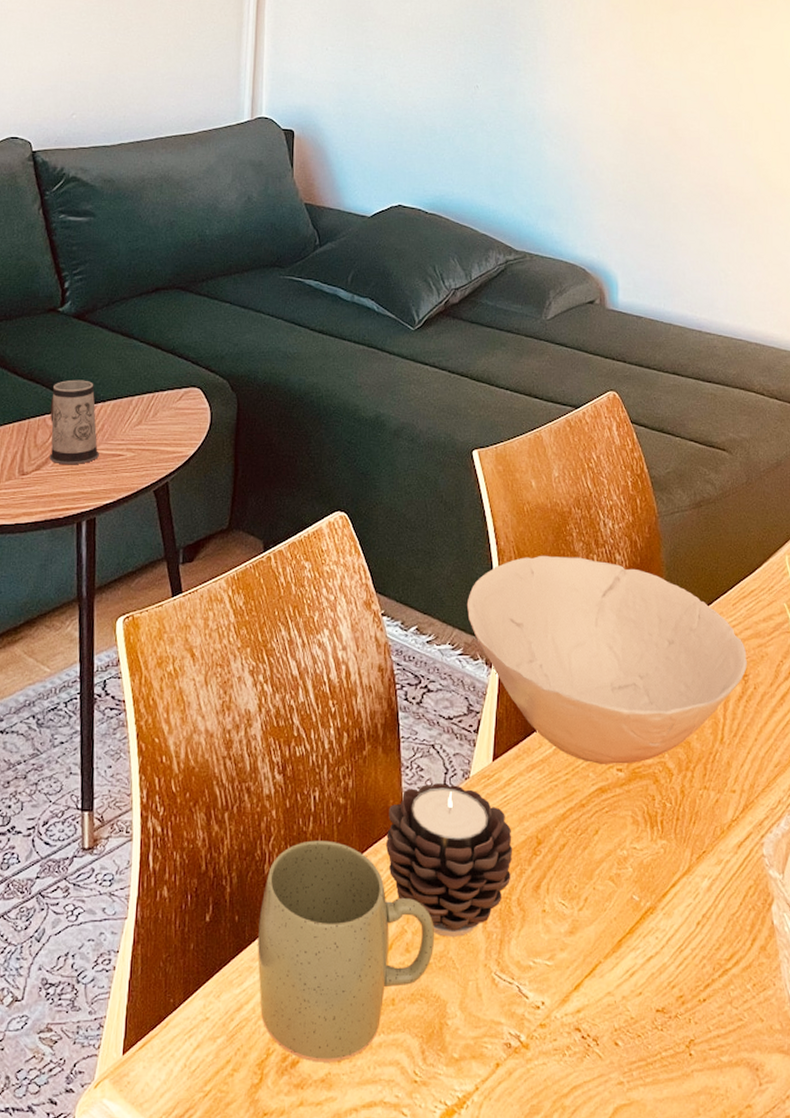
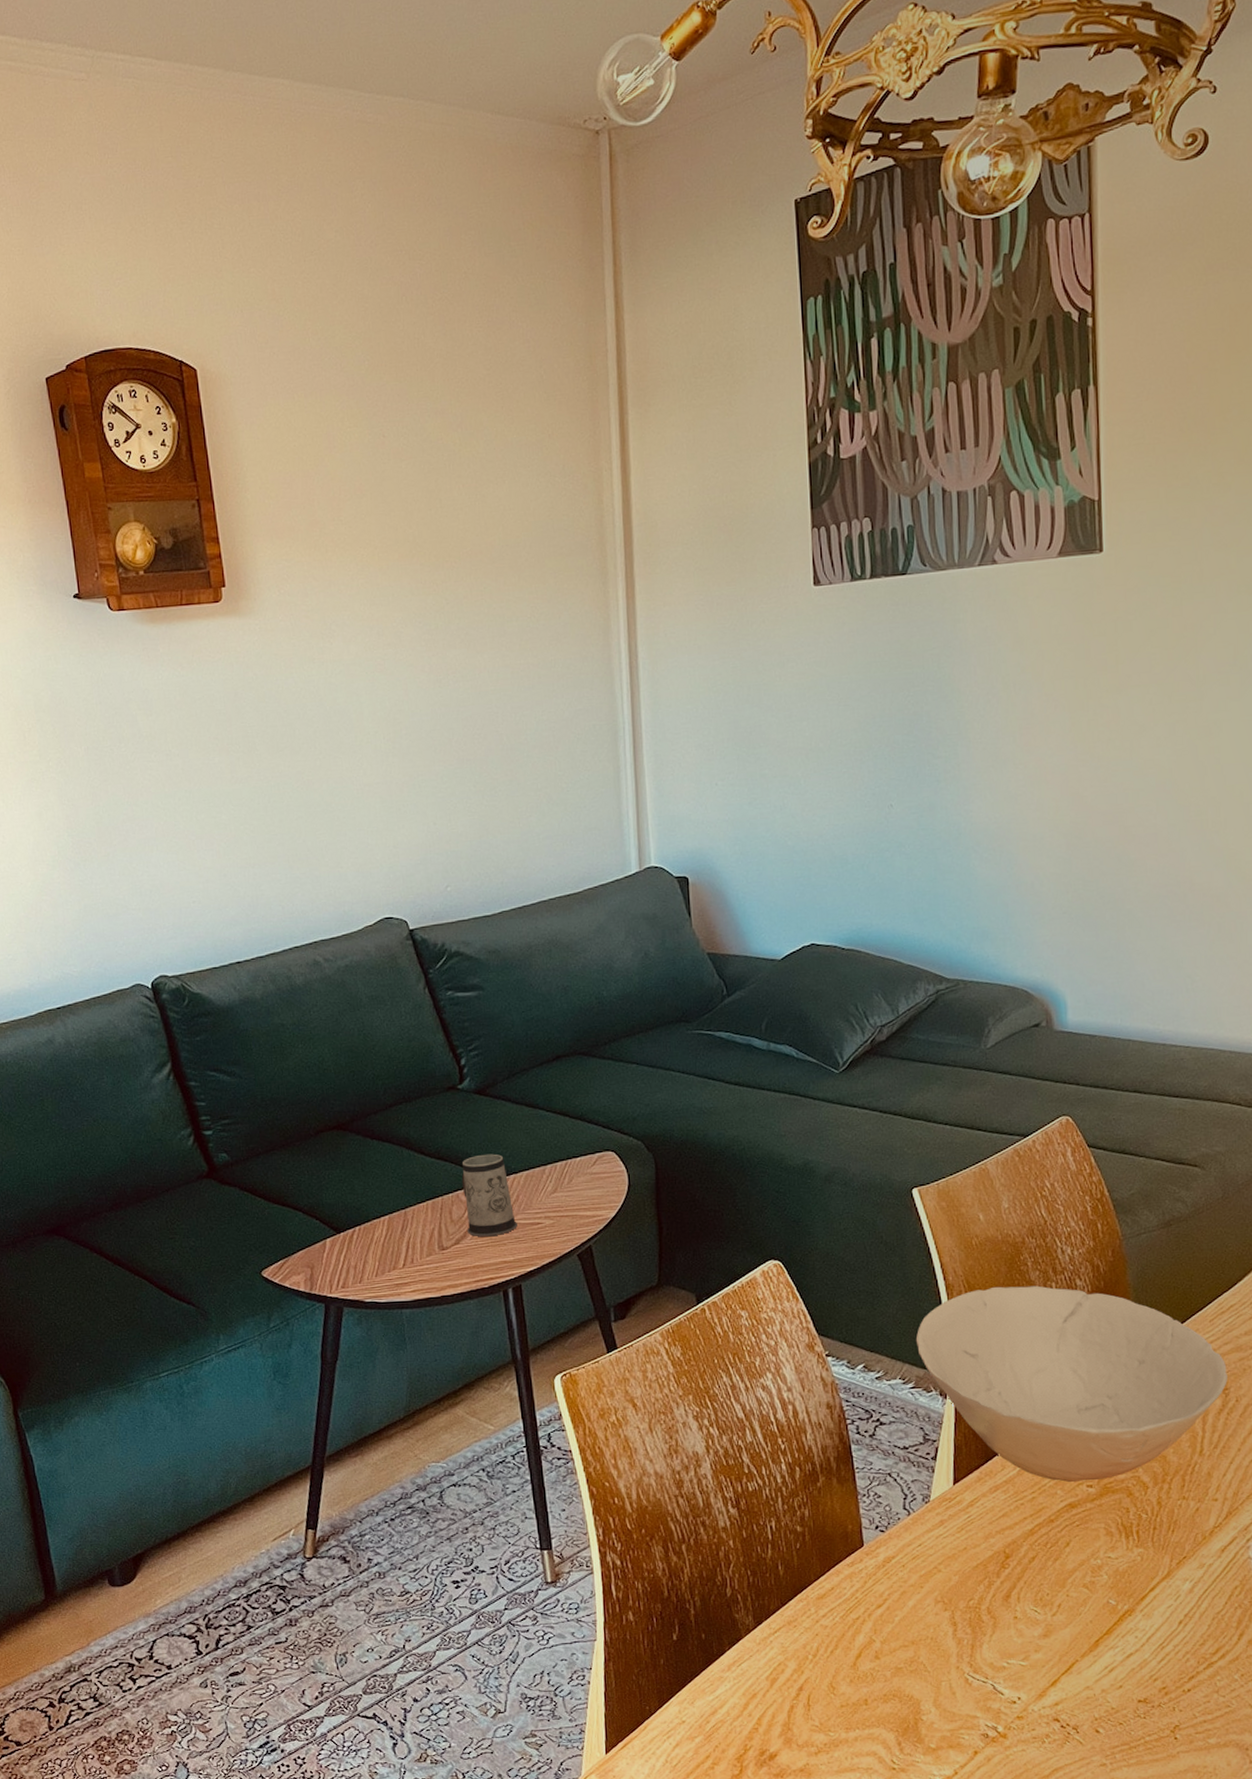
mug: present [257,840,435,1062] -> none [725,1564,905,1755]
candle: present [386,783,512,937] -> none [848,1508,979,1644]

